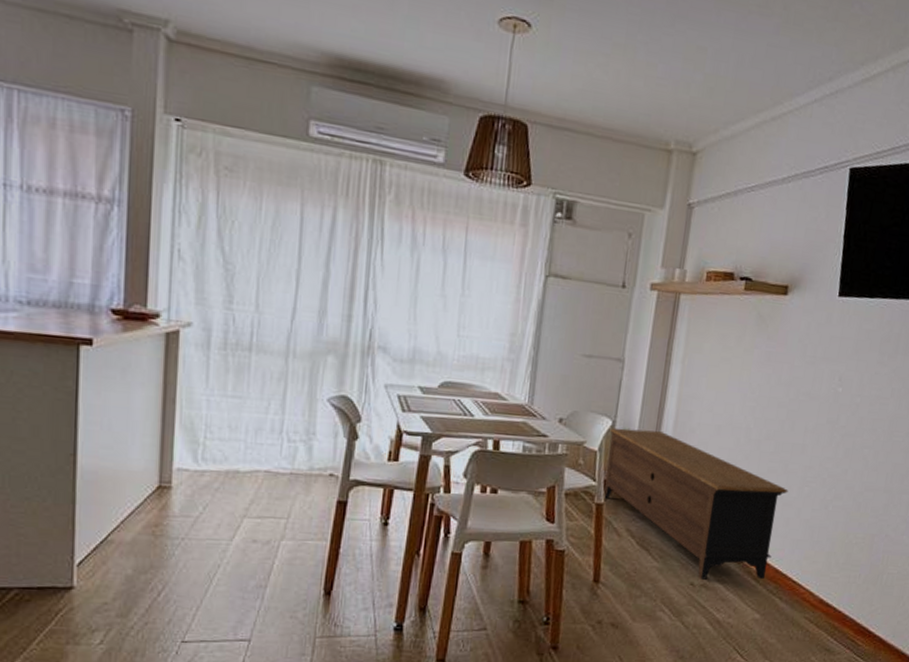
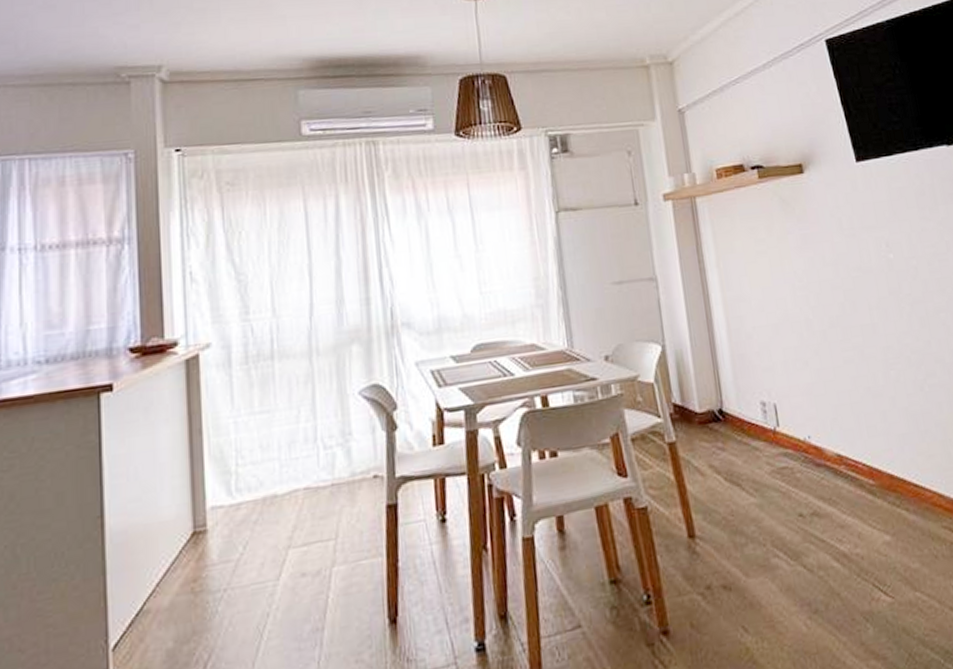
tv stand: present [604,427,788,580] -> none [661,345,882,507]

